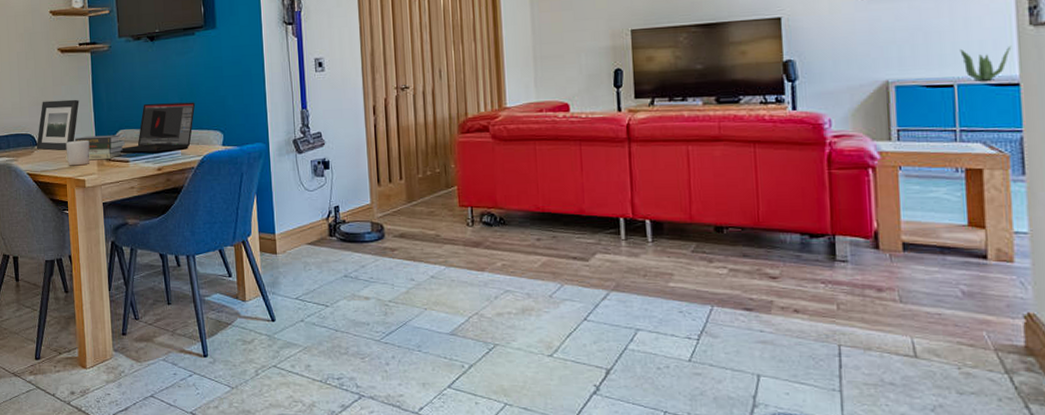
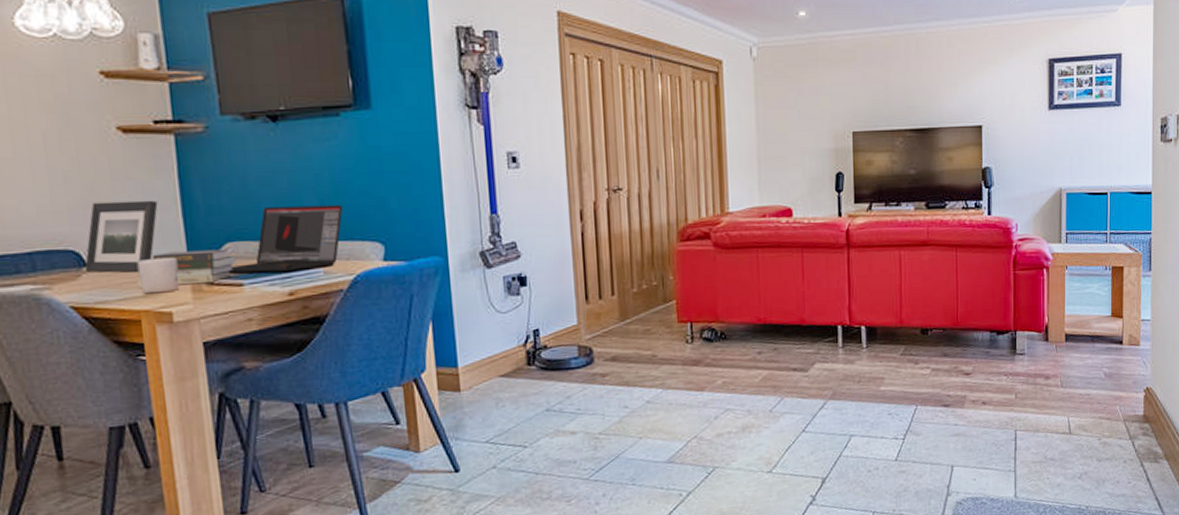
plant: present [960,45,1012,83] -> none [1113,158,1148,191]

